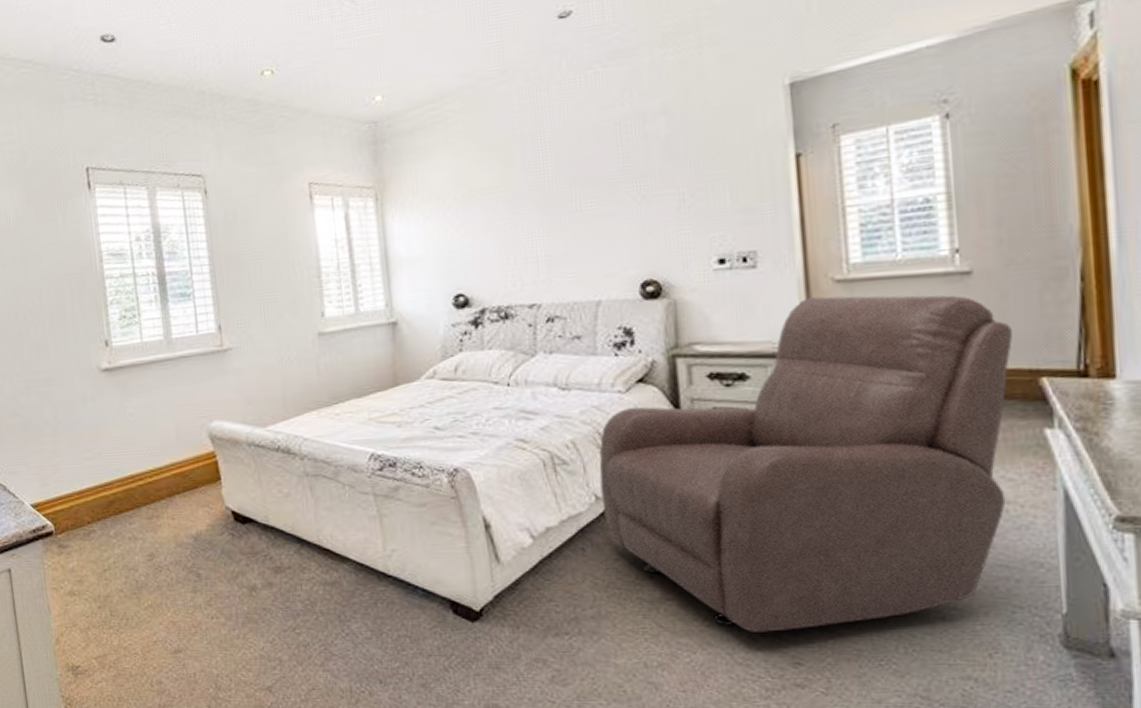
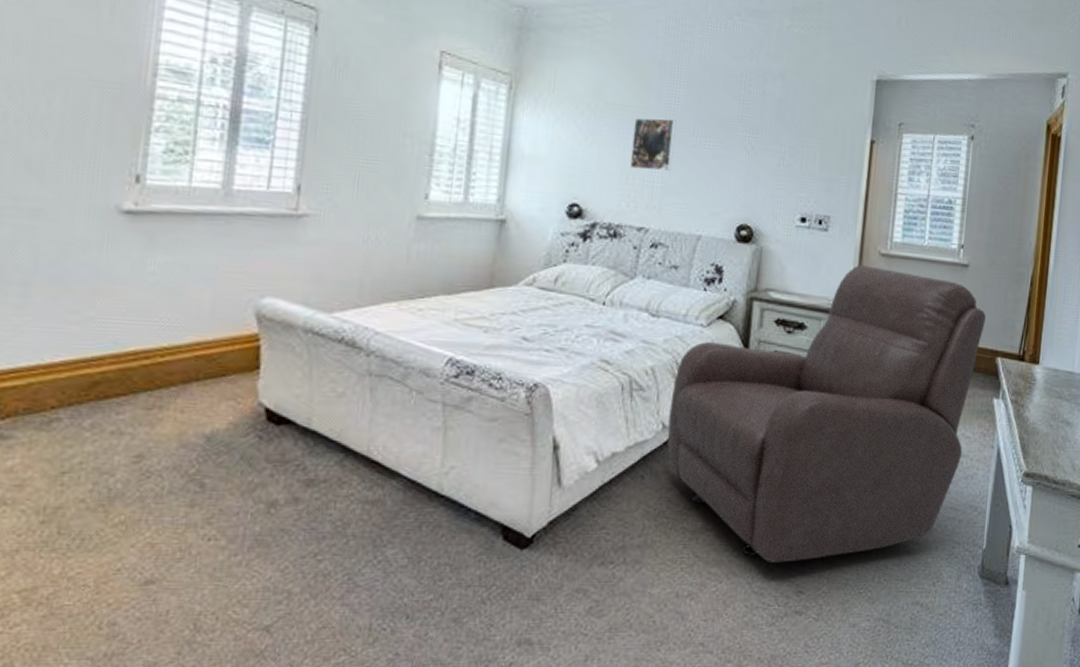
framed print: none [504,189,554,248] -> present [630,117,676,171]

